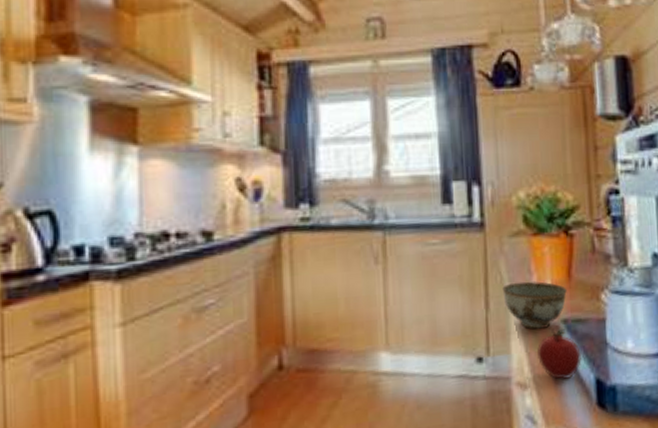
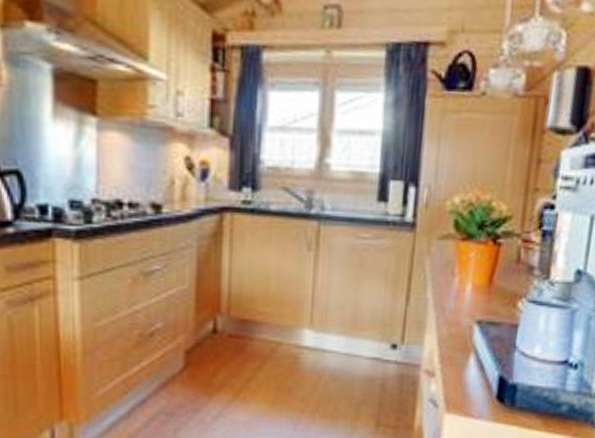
bowl: present [502,281,567,329] -> none [424,282,486,326]
apple: present [537,328,582,380] -> none [448,328,491,374]

